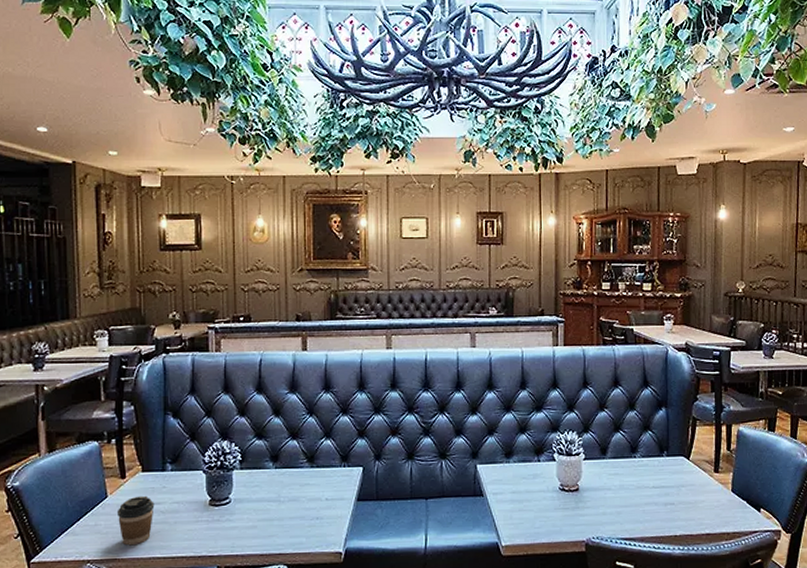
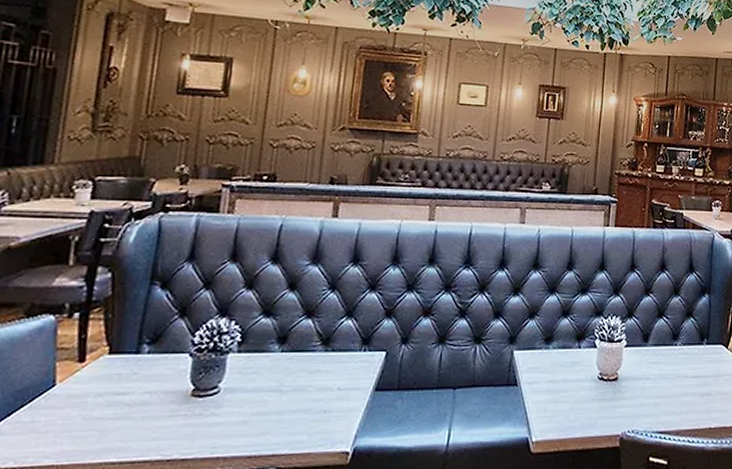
coffee cup: present [116,495,155,546] -> none [64,384,119,448]

